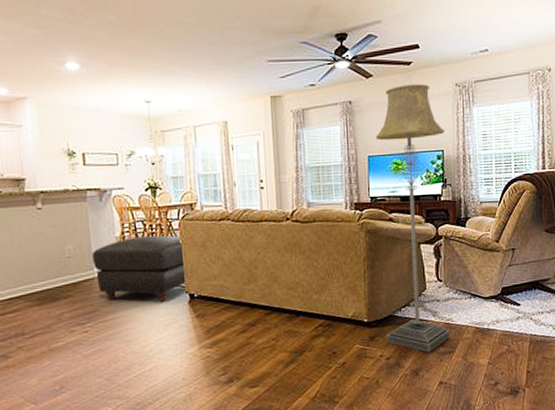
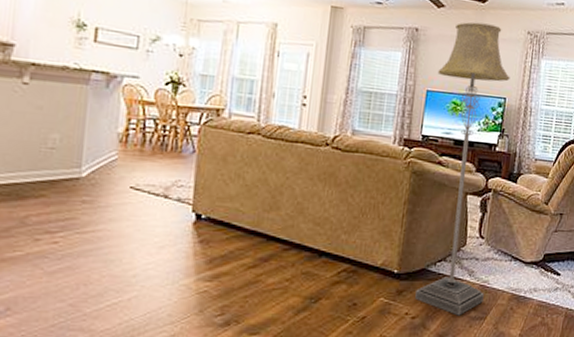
ottoman: present [91,235,186,302] -> none [81,136,200,219]

